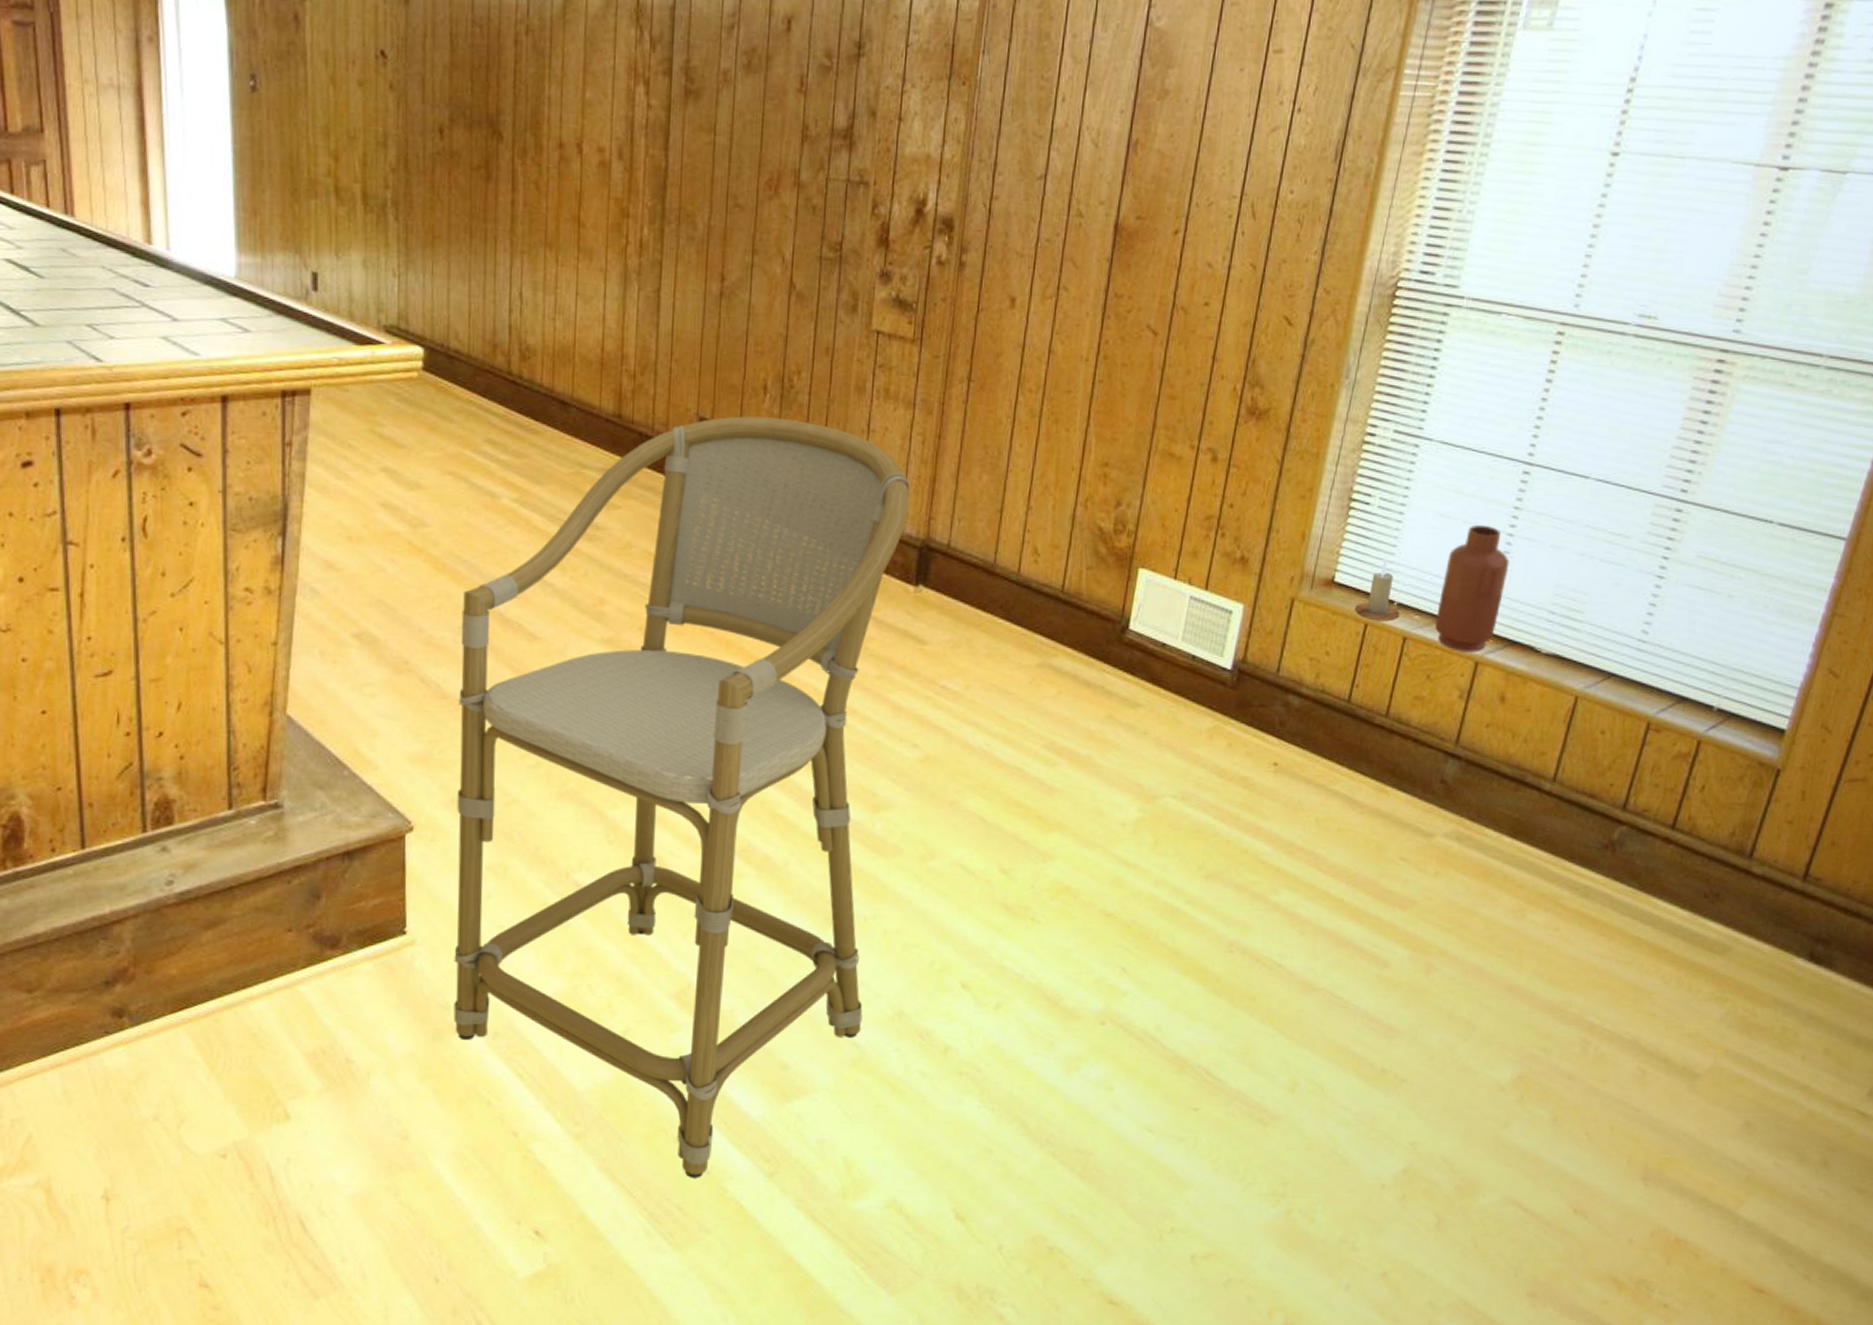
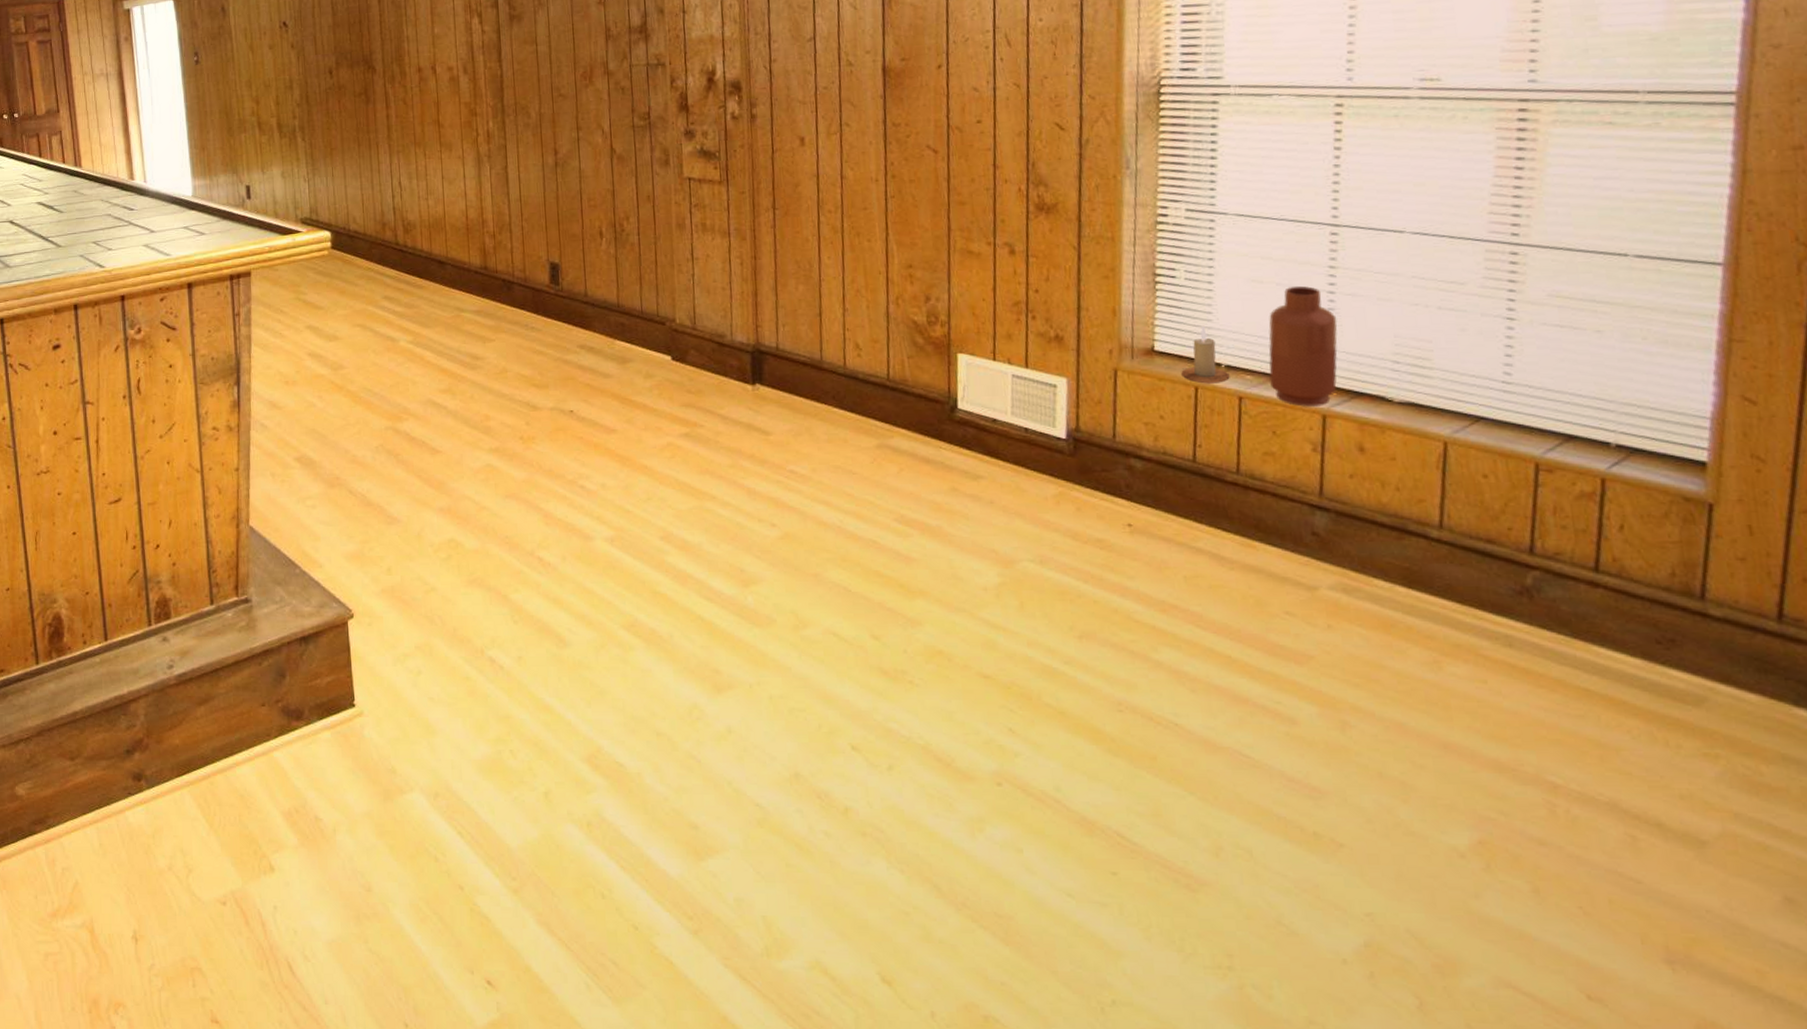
bar stool: present [453,416,911,1178] -> none [376,256,762,934]

